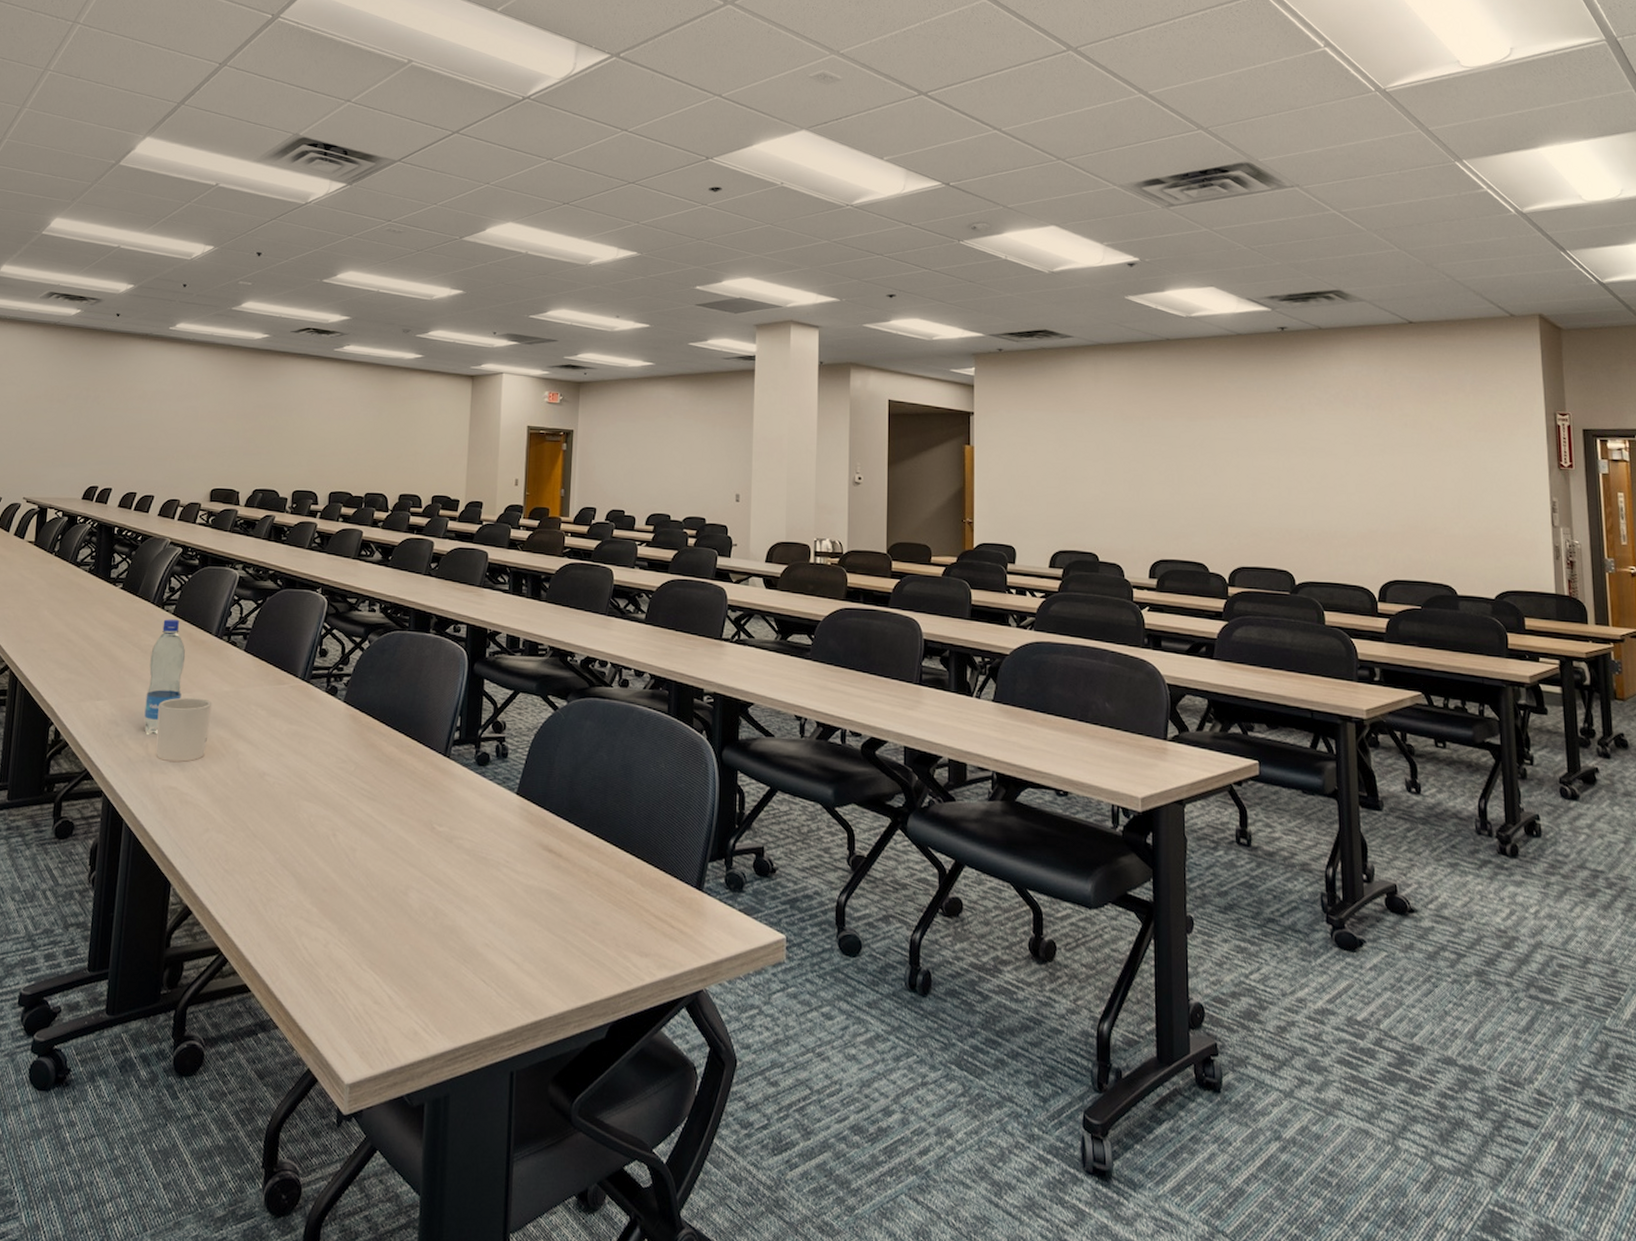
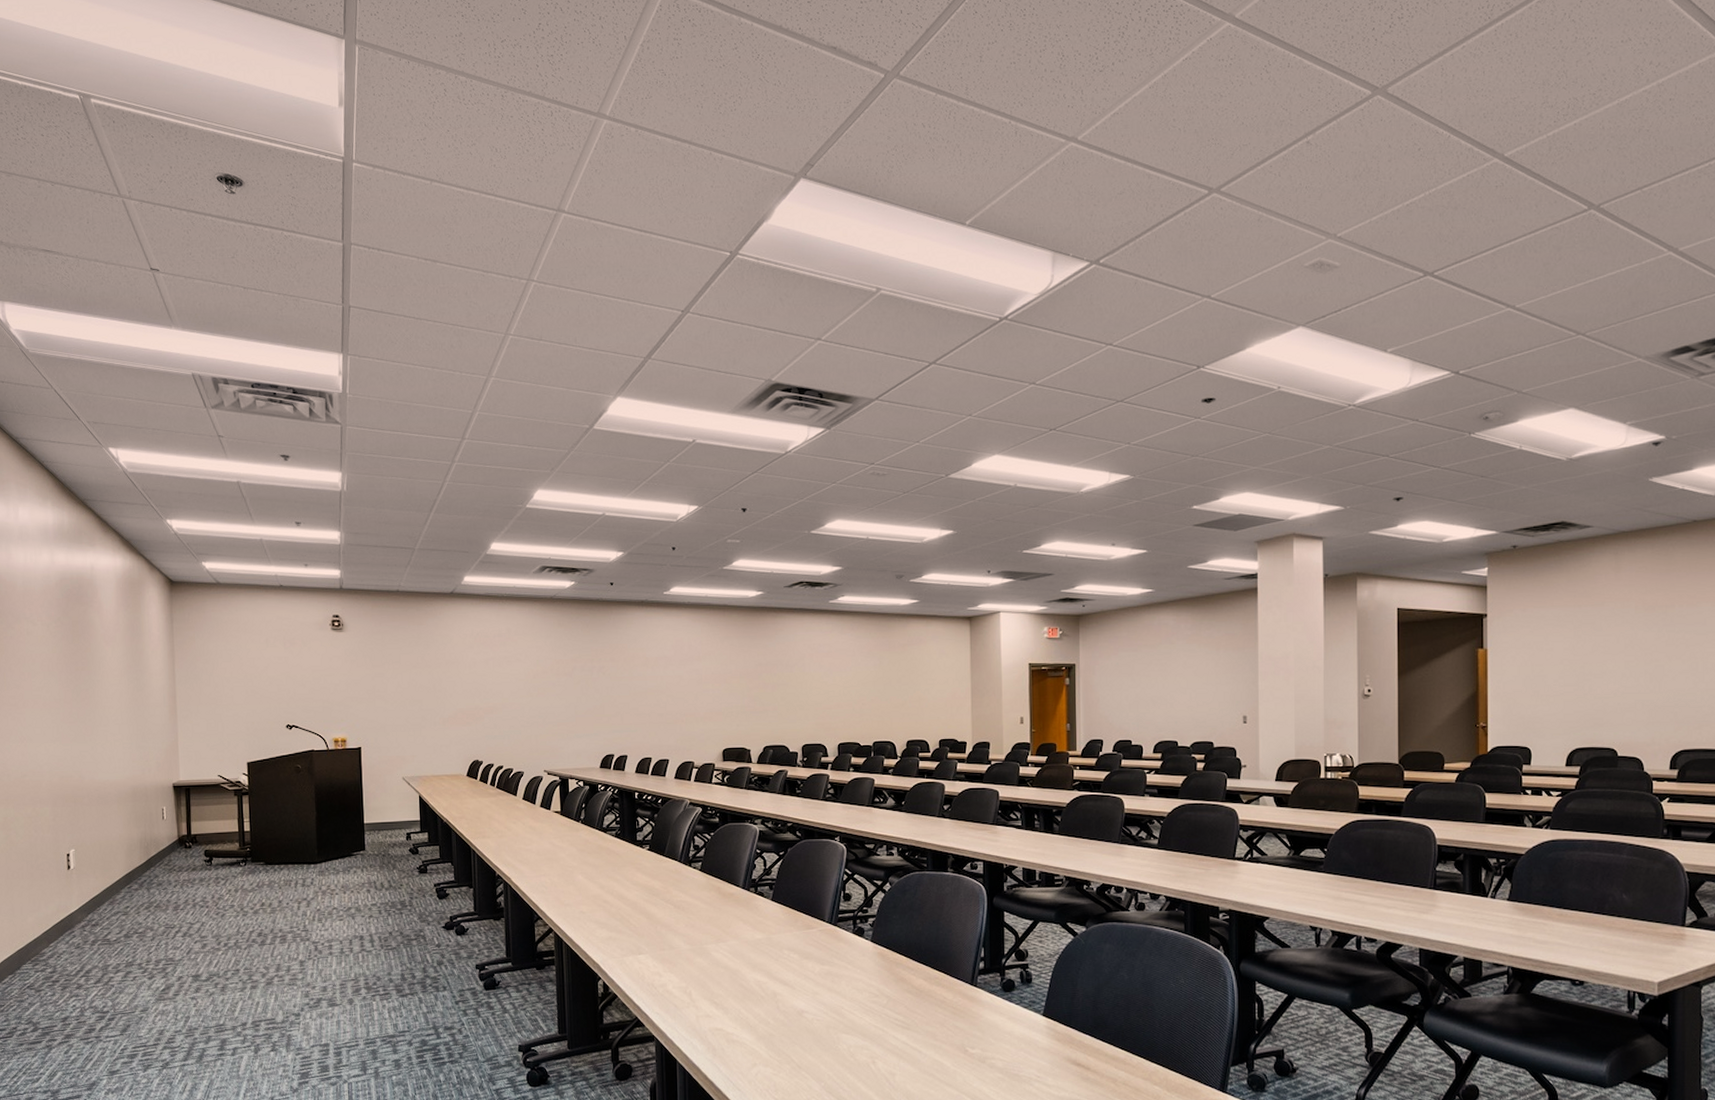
bottle: present [143,619,186,736] -> none [684,875,717,984]
mug: present [155,697,212,763] -> none [697,947,747,1006]

